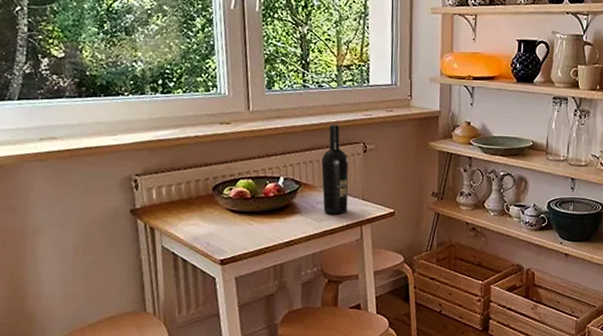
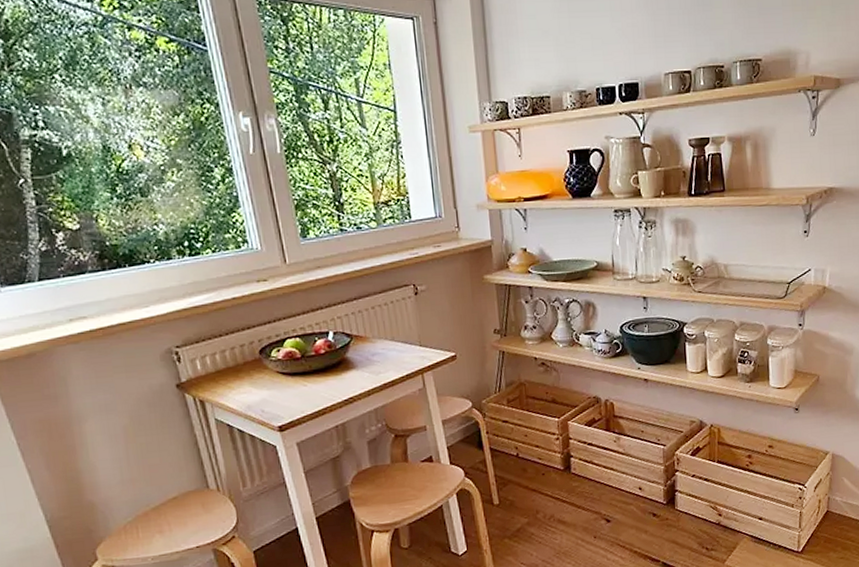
wine bottle: present [321,124,349,215] -> none [370,267,406,366]

